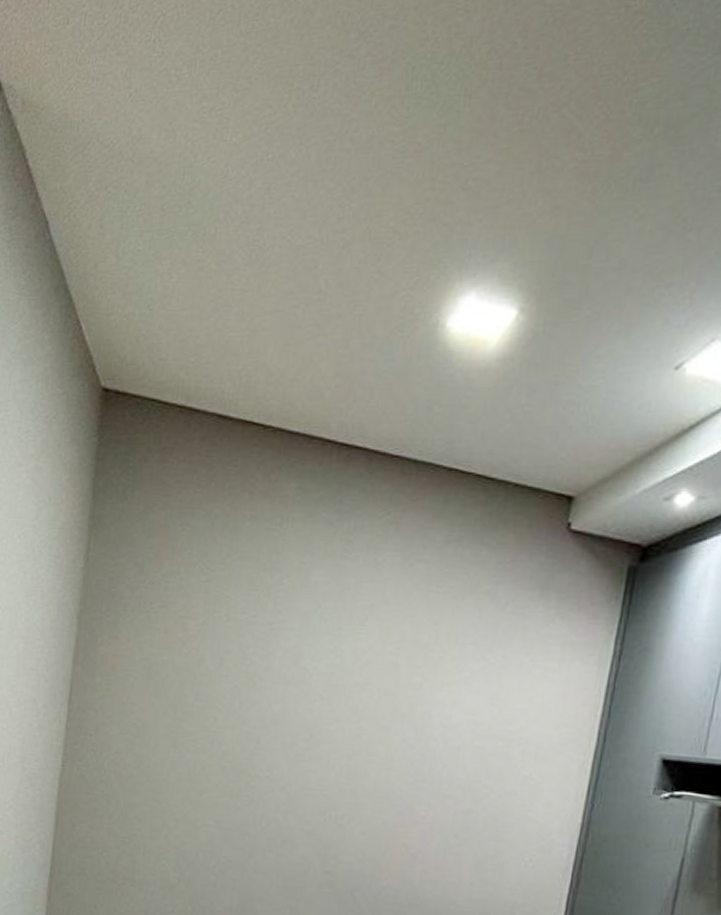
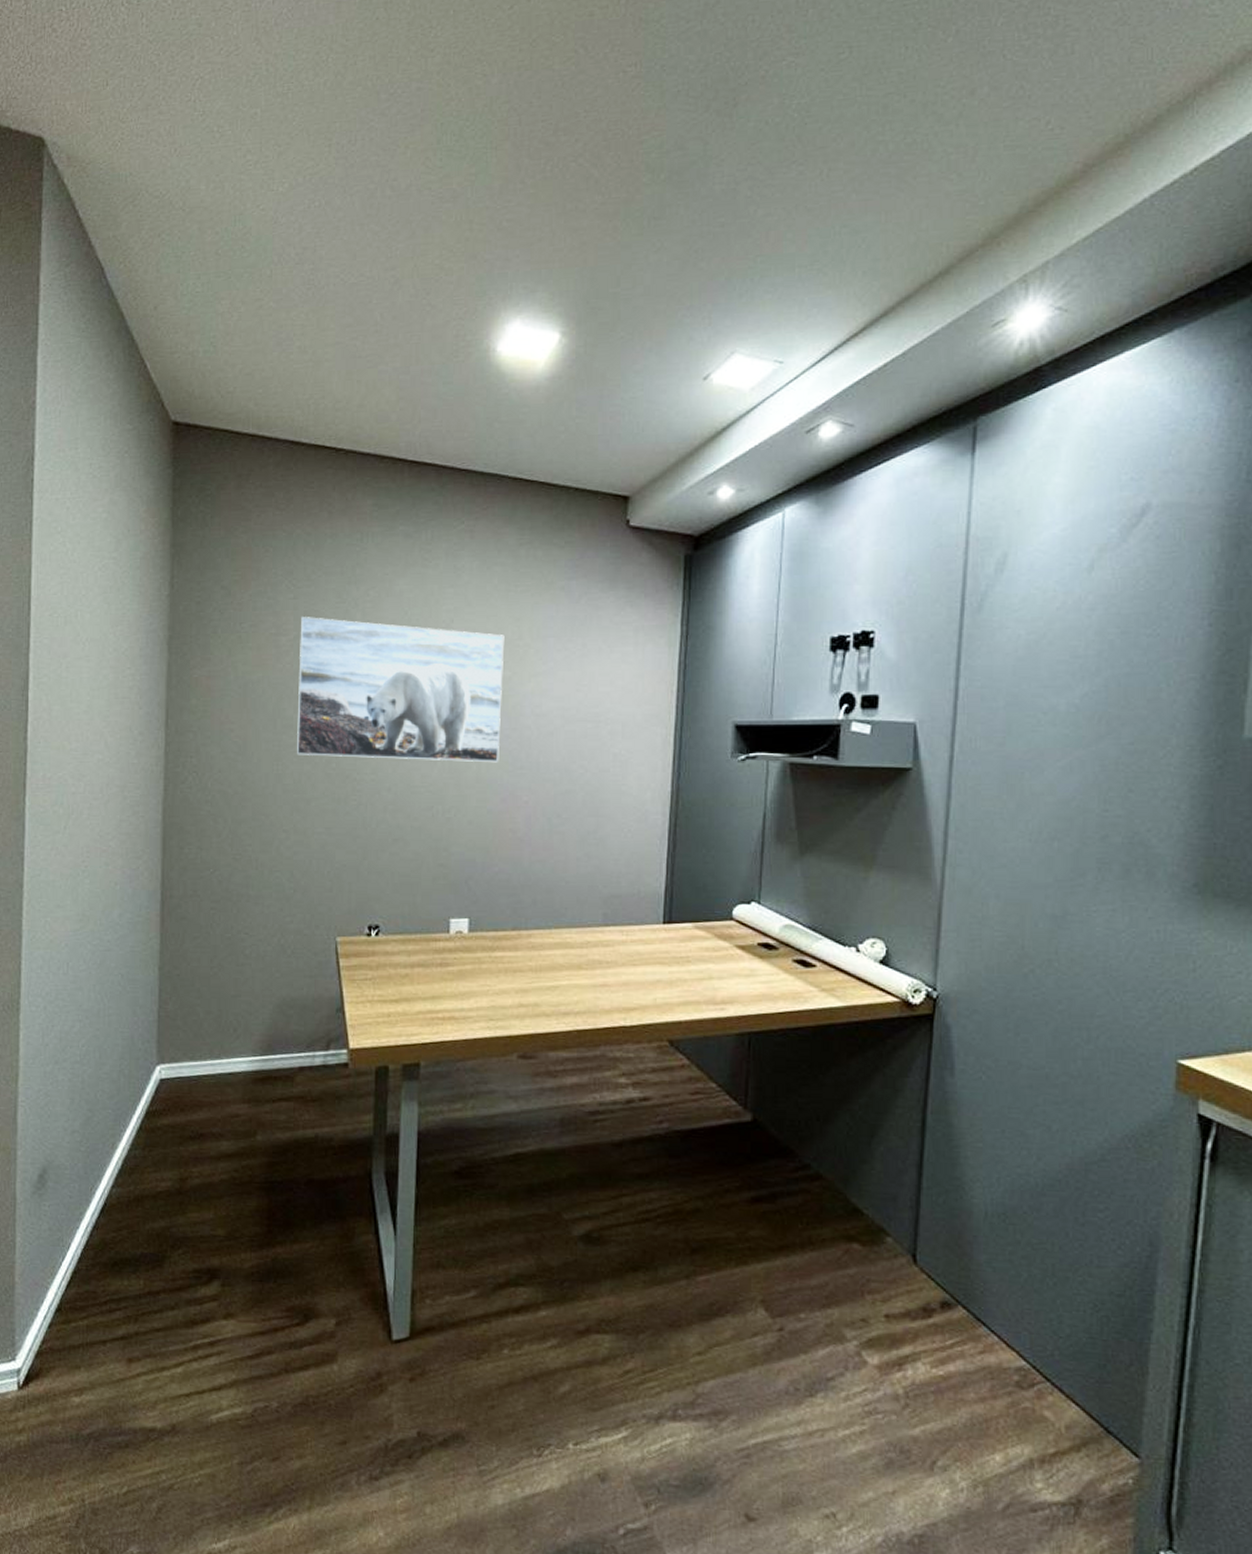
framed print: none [193,601,420,773] -> present [296,617,505,763]

